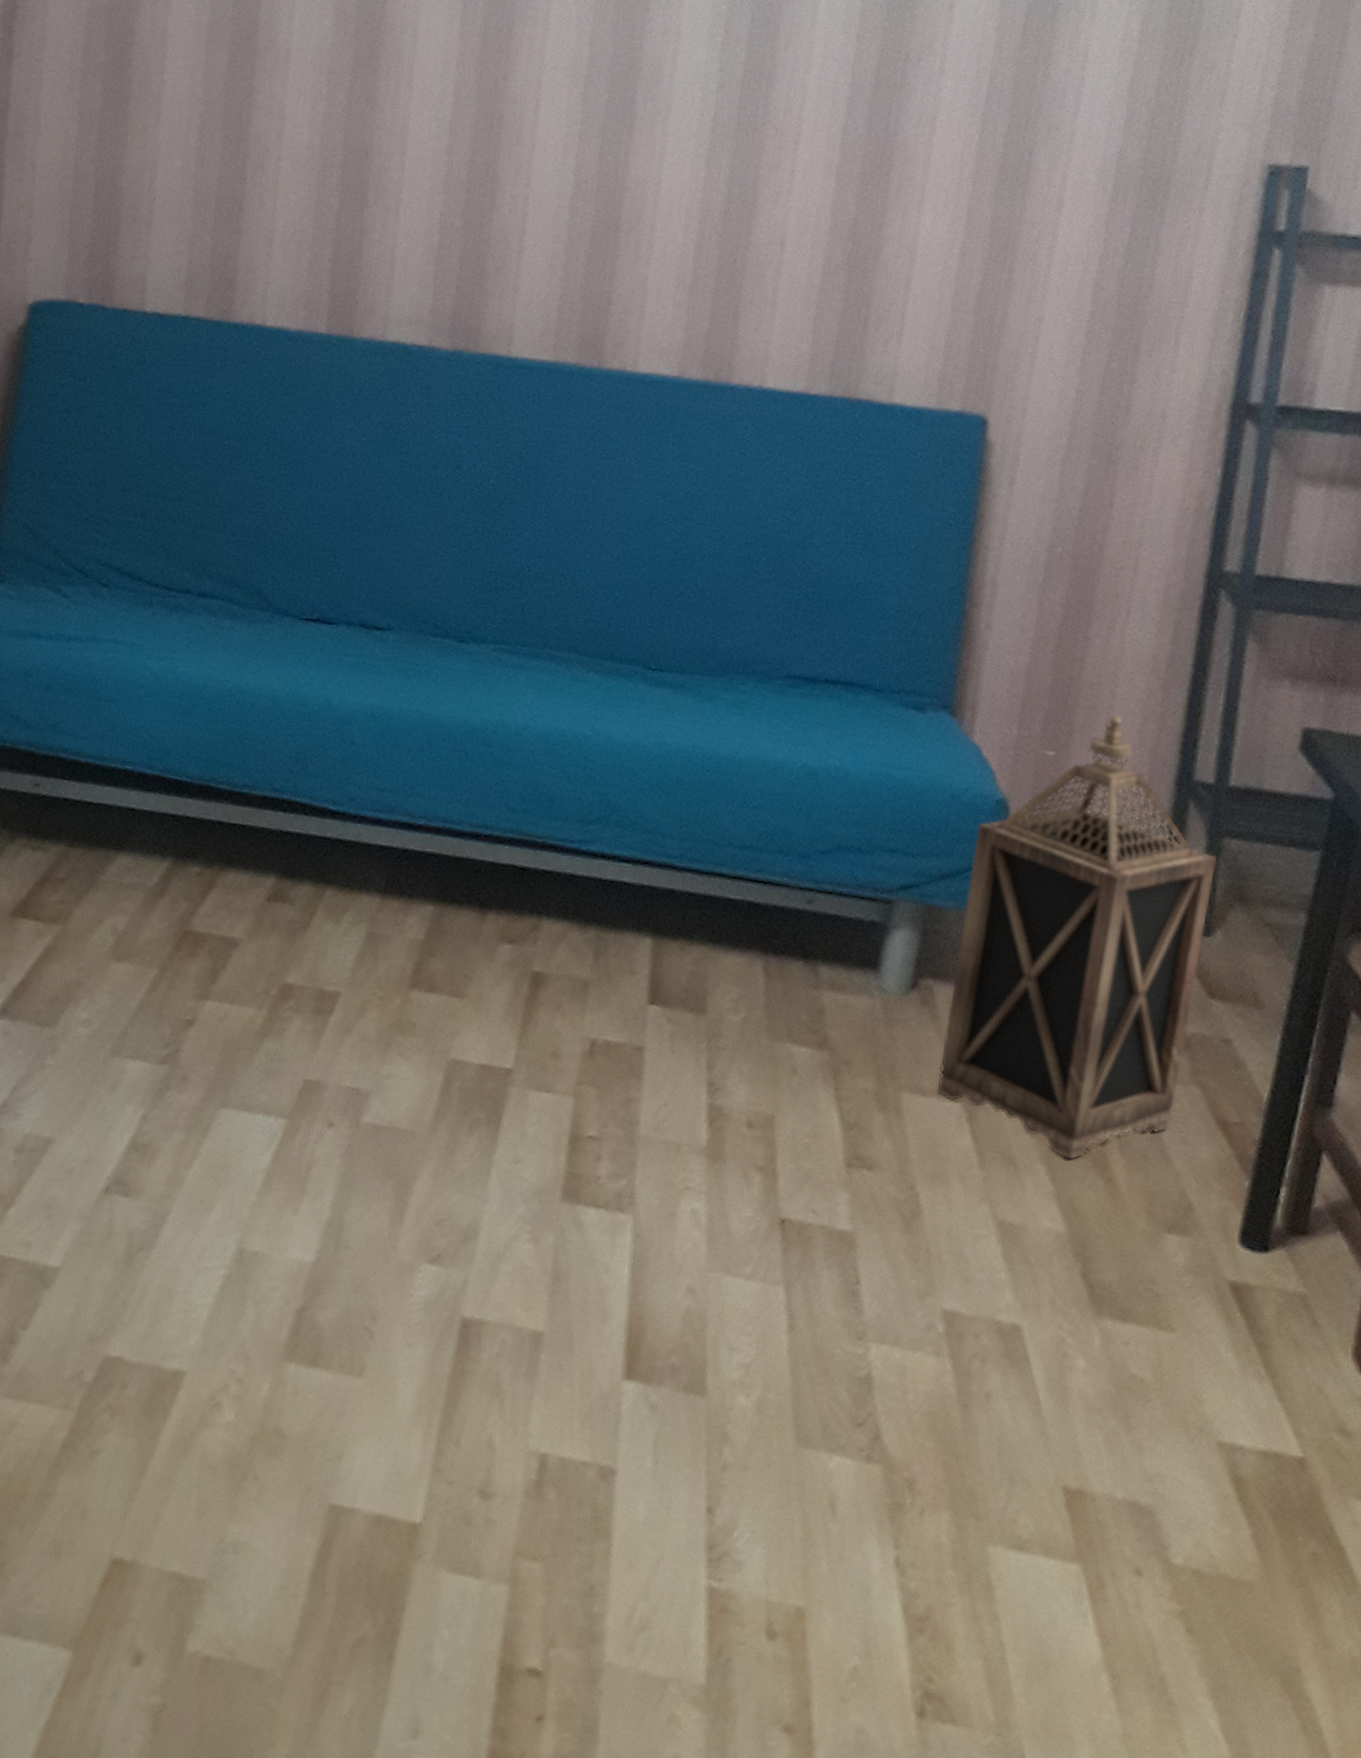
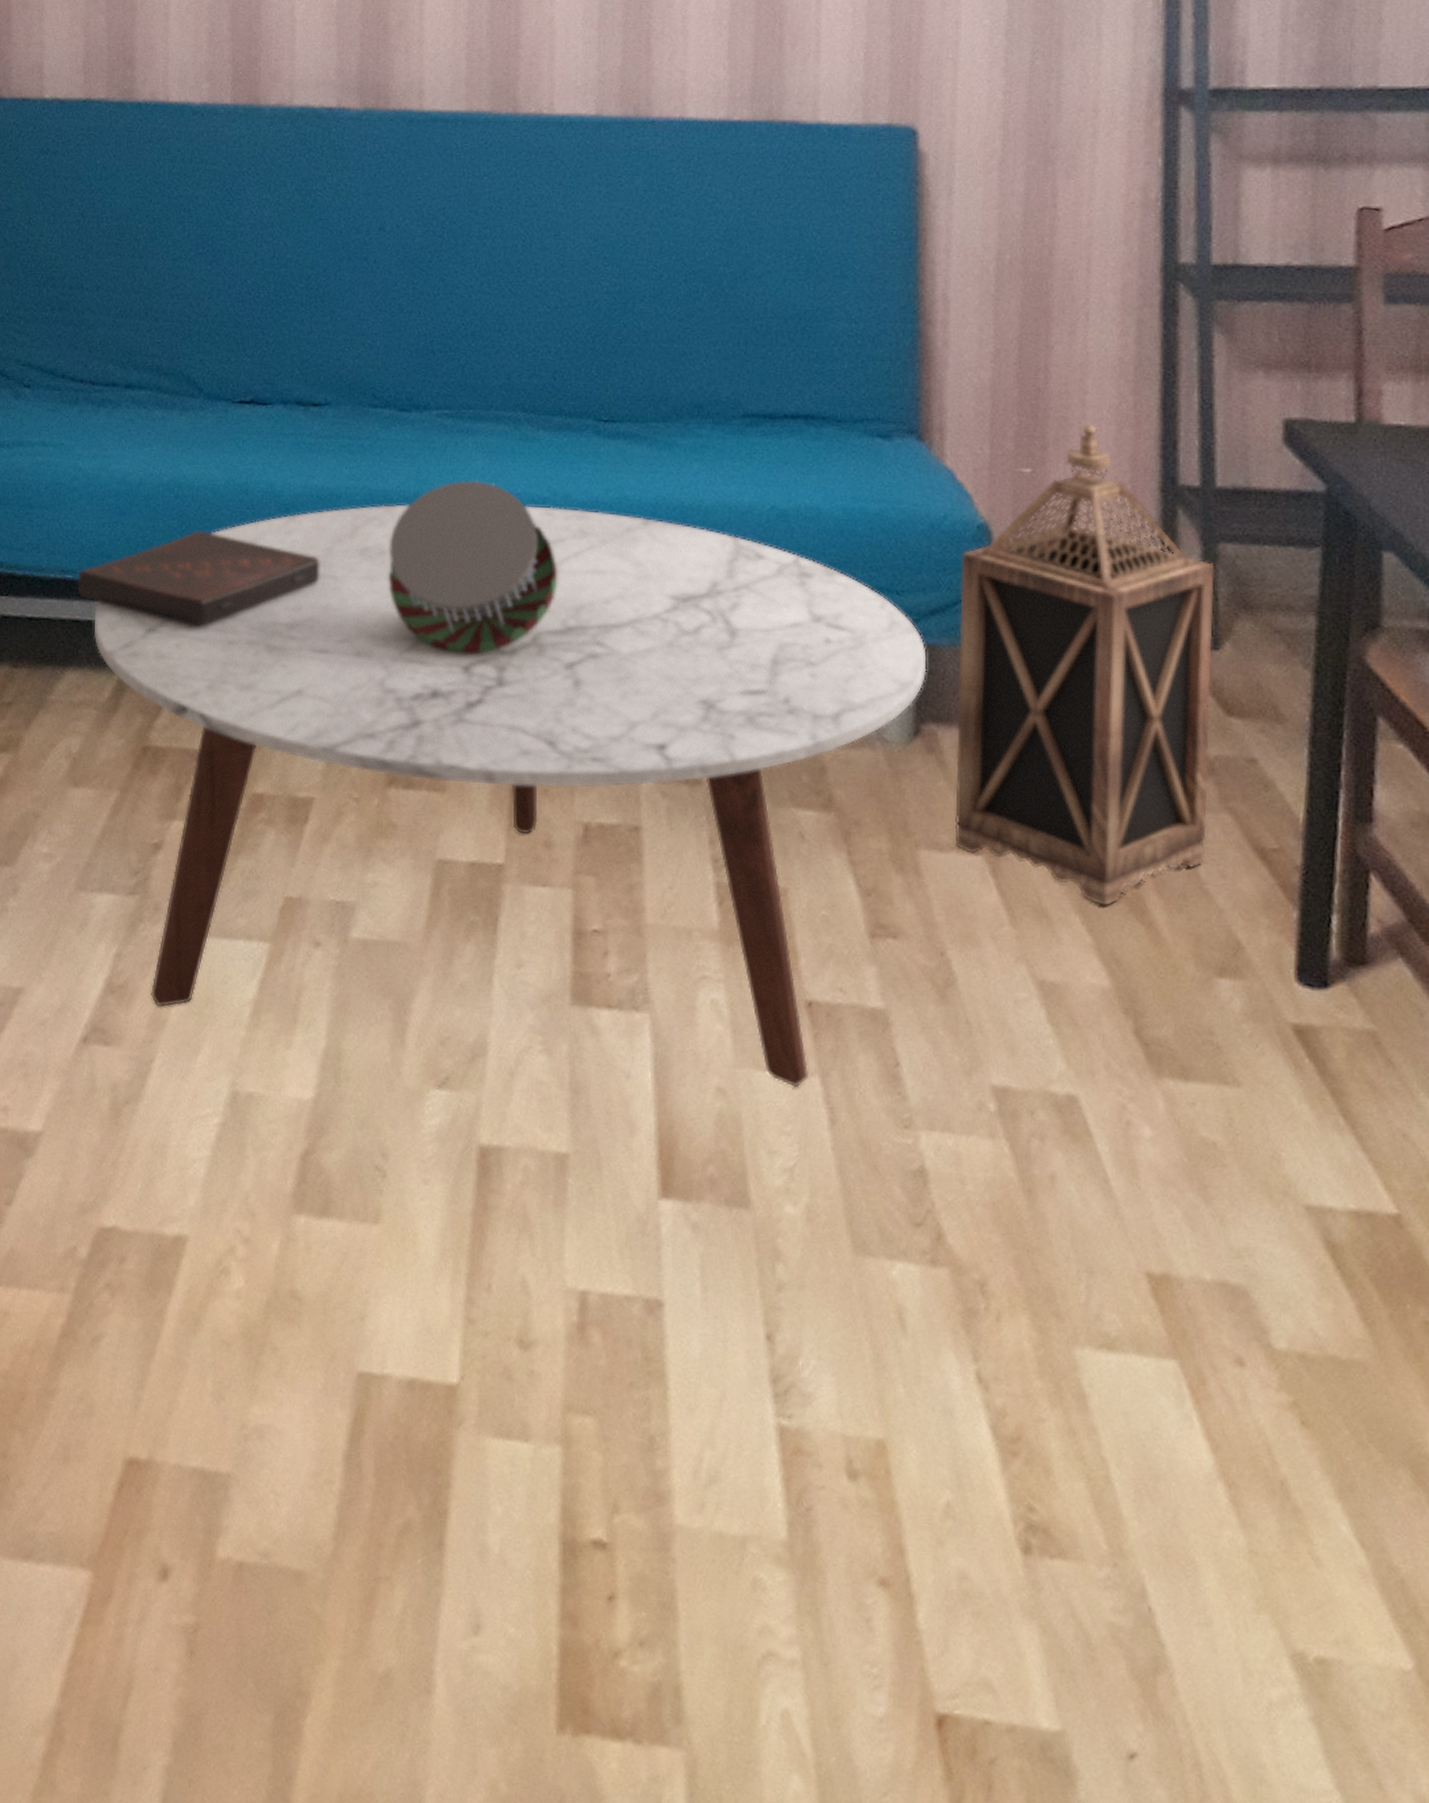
book: none [136,736,368,825] -> present [77,530,320,626]
coffee table: none [148,727,933,1294] -> present [94,504,927,1088]
drum: none [431,712,593,875] -> present [388,480,558,655]

